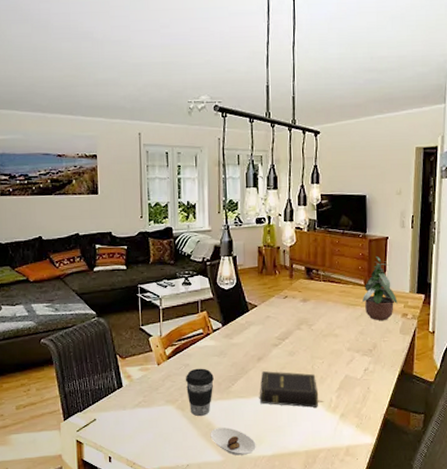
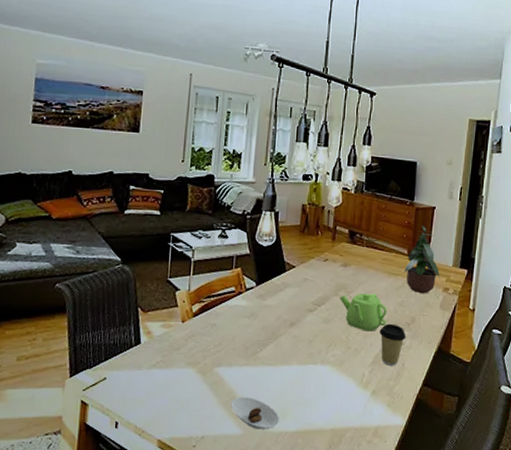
coffee cup: present [185,368,214,417] -> none [210,329,241,383]
book: present [259,371,324,408] -> none [288,338,356,381]
teapot: none [302,324,349,360] -> present [340,293,387,332]
coffee cup: none [343,351,369,390] -> present [379,323,406,366]

